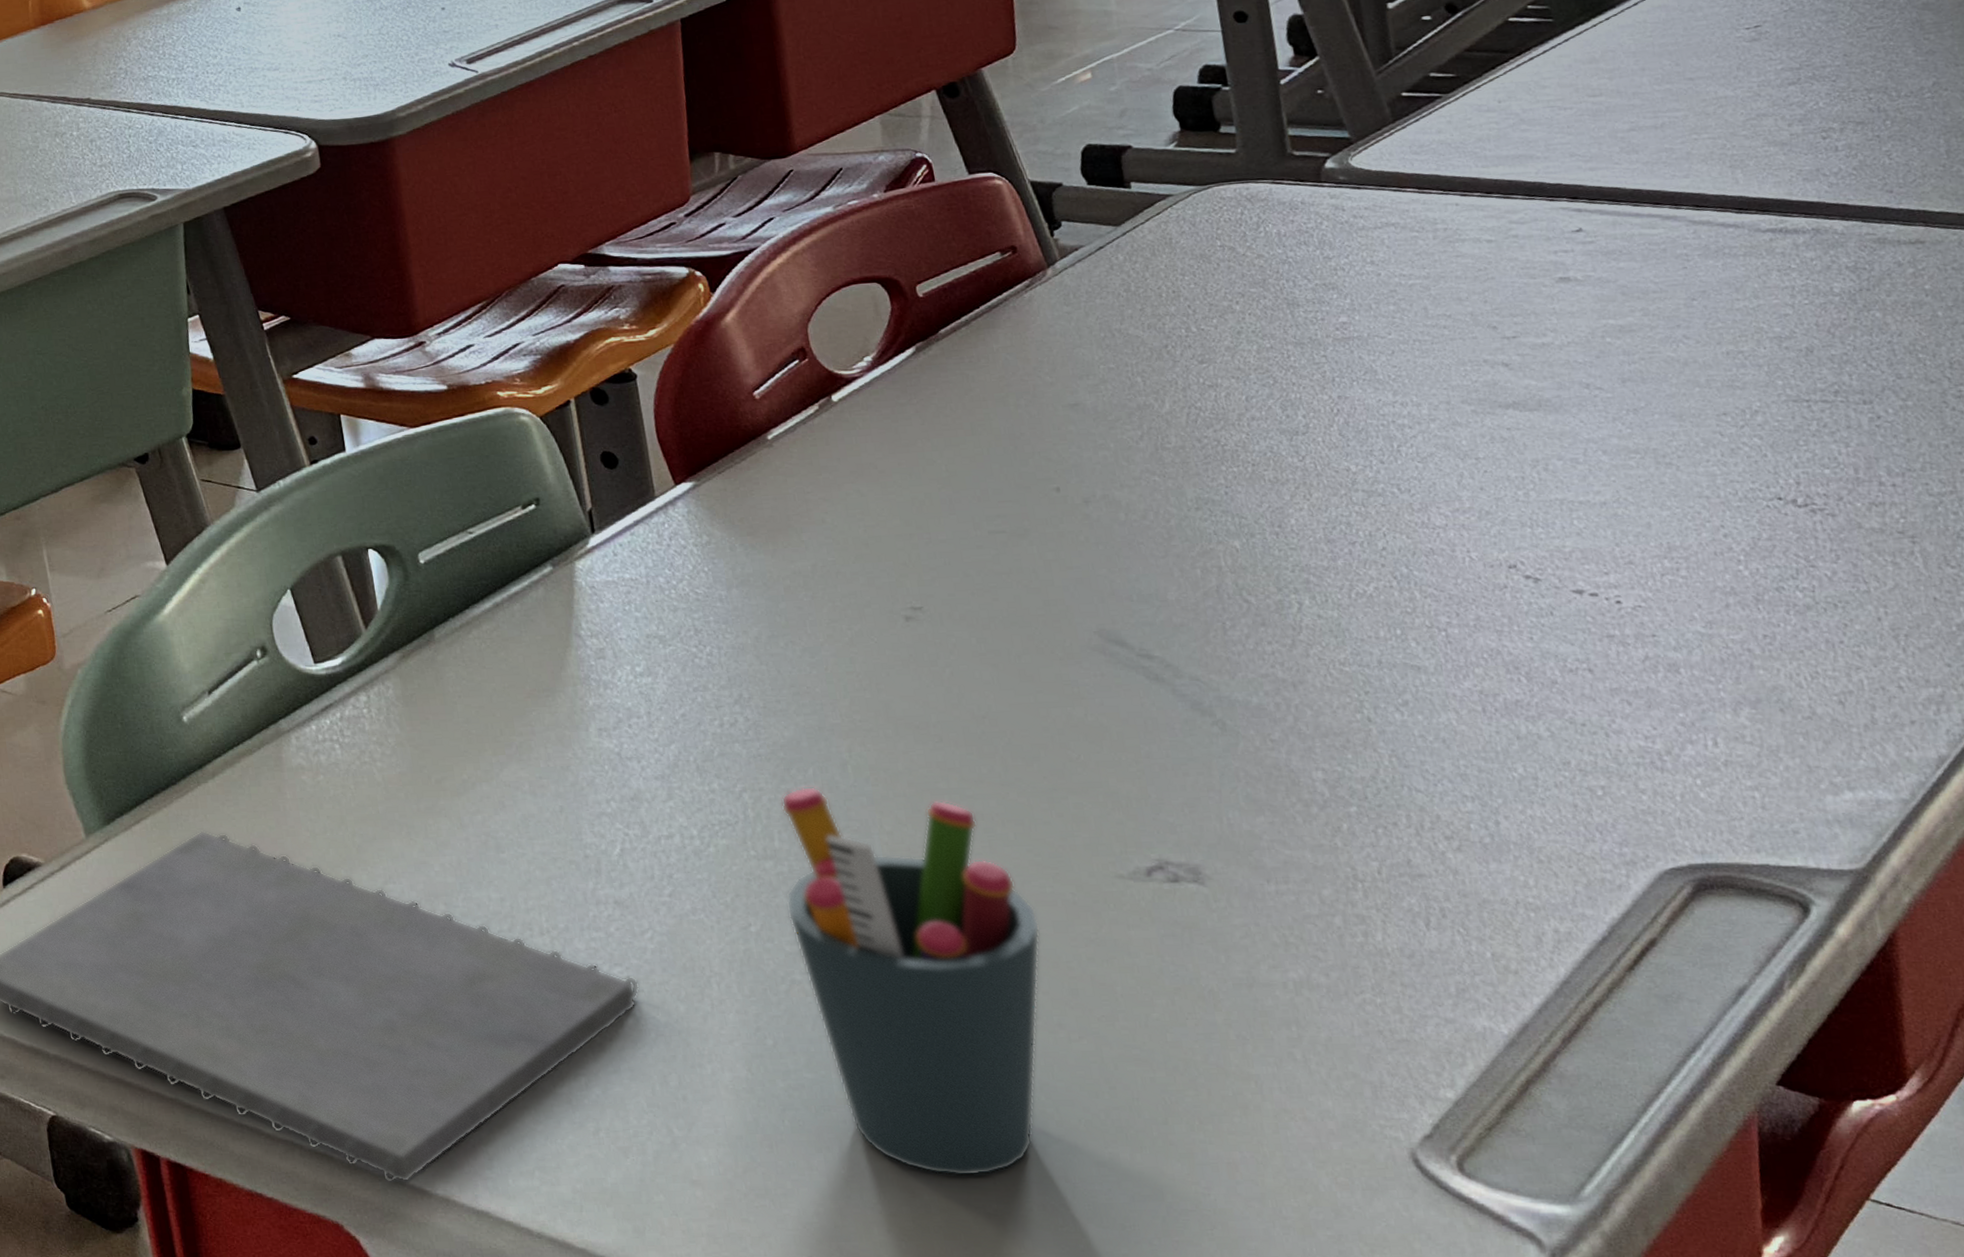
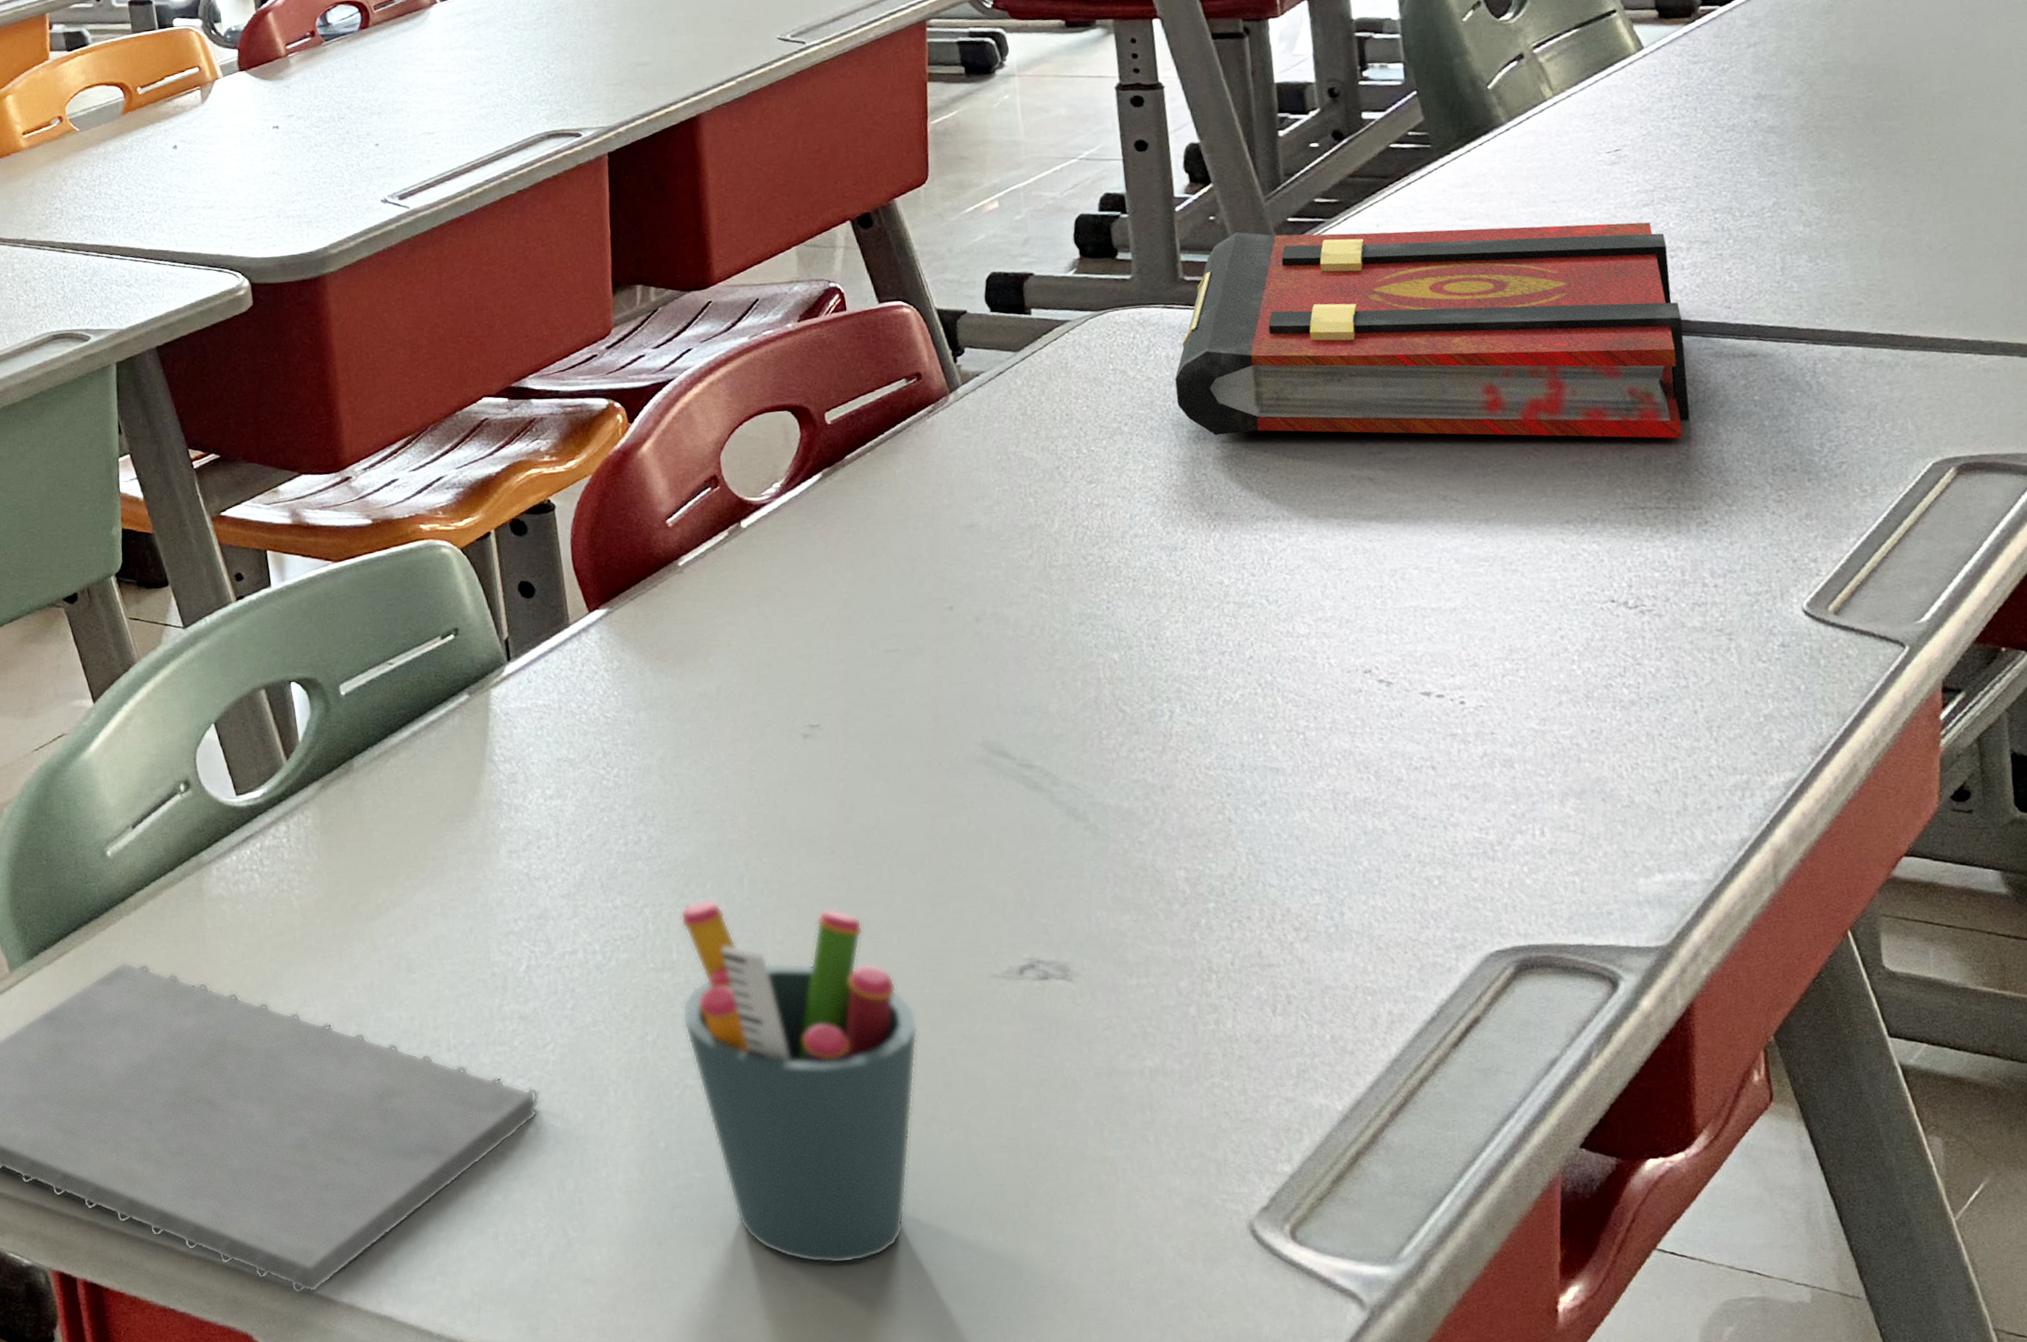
book: none [1288,101,1854,328] -> present [1175,222,1690,439]

